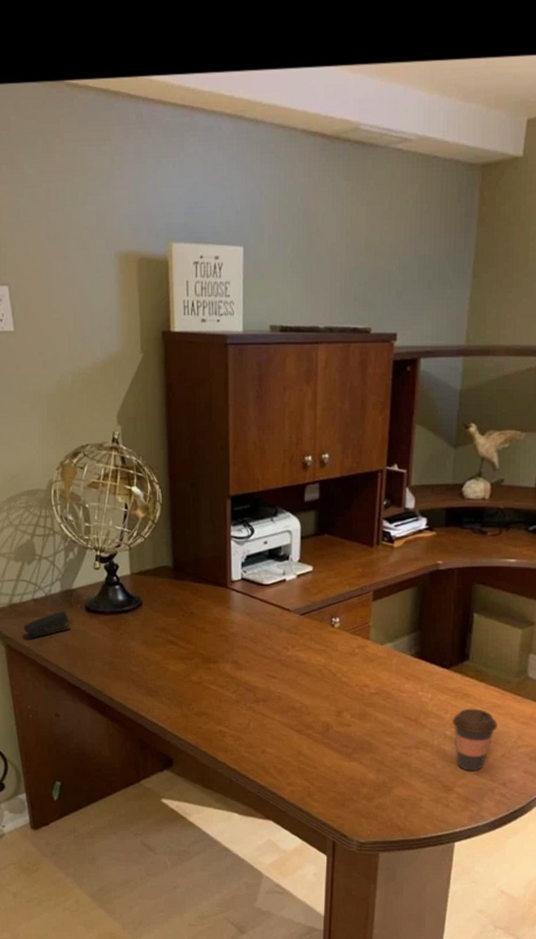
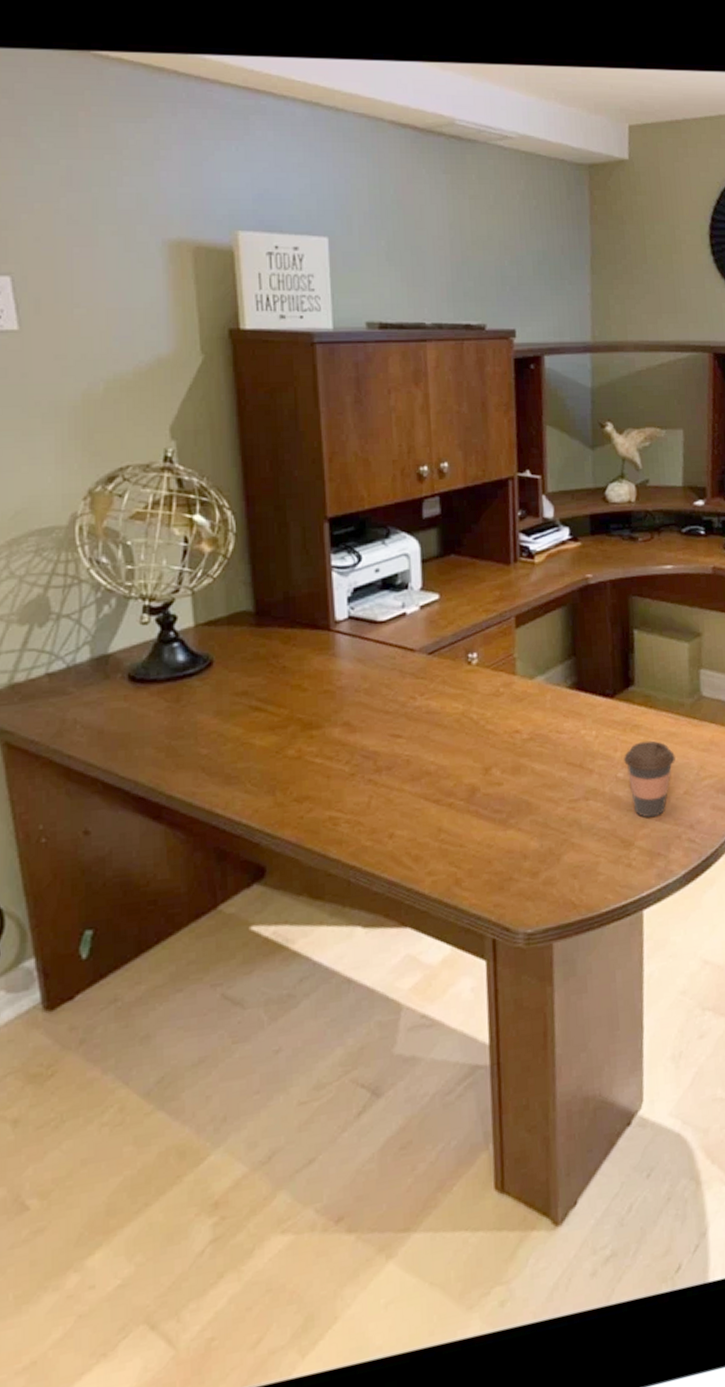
stapler: present [21,611,71,639] -> none [28,685,107,731]

